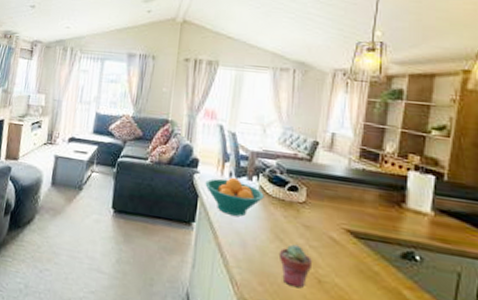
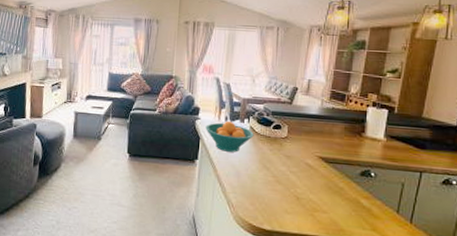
potted succulent: present [278,244,312,289] -> none [266,171,292,205]

